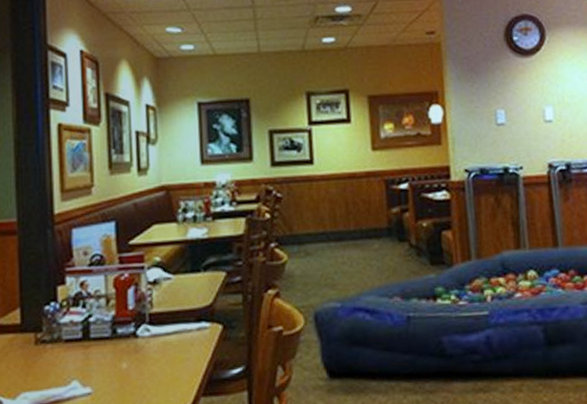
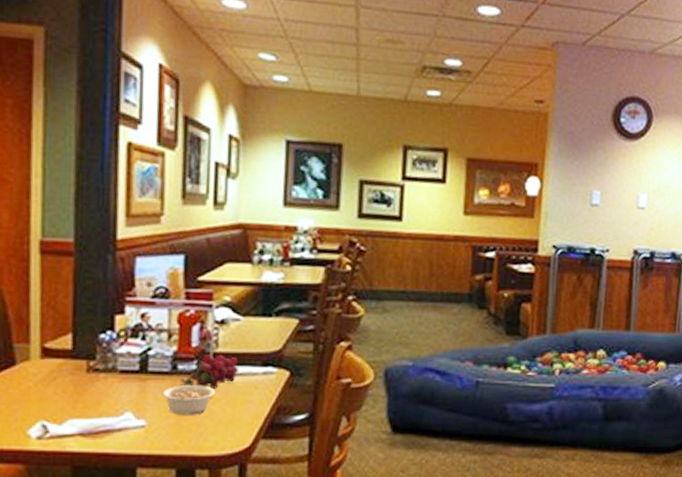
legume: none [104,347,153,380] -> present [162,385,215,416]
grapes: none [120,314,175,350] -> present [179,354,240,389]

